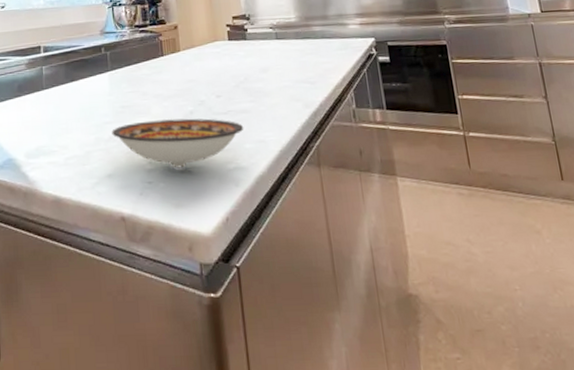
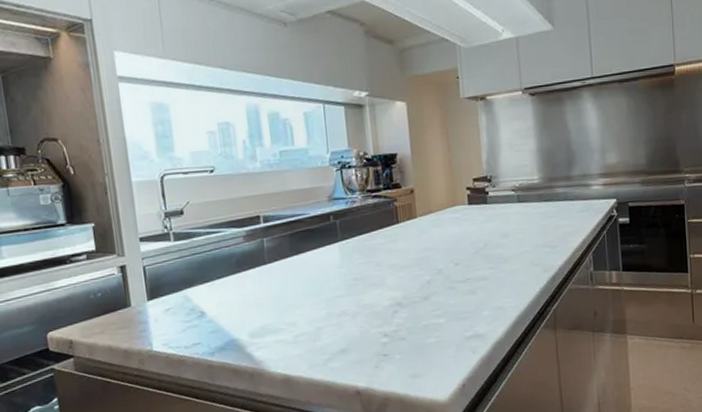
bowl: present [112,118,244,169] -> none [344,287,483,340]

